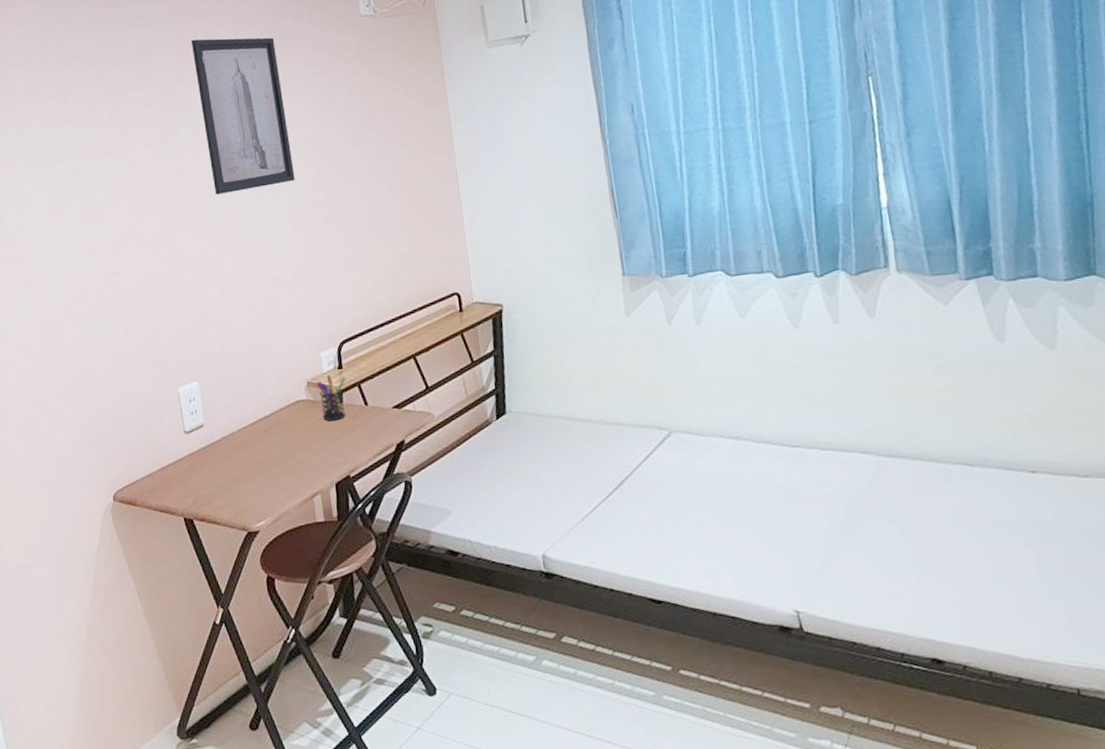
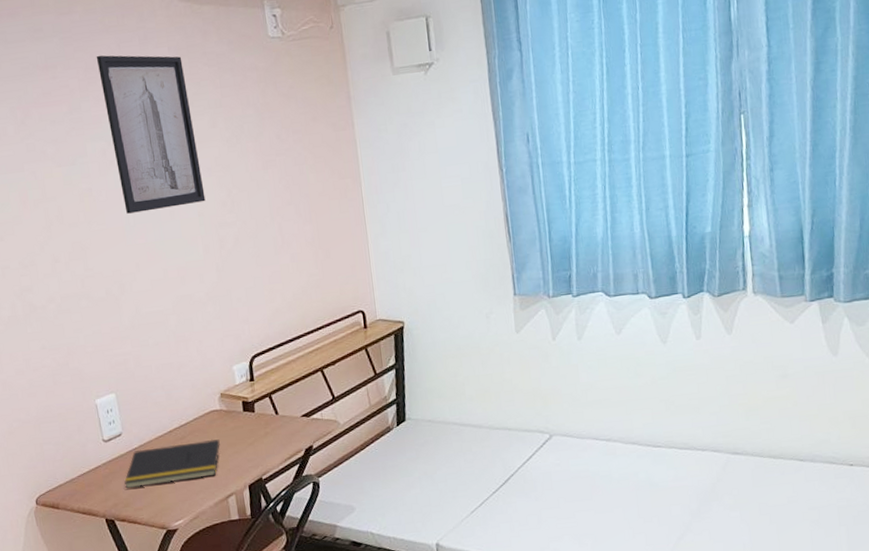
notepad: none [205,431,306,484] -> present [124,439,220,488]
pen holder: present [316,373,346,421] -> none [229,385,258,429]

